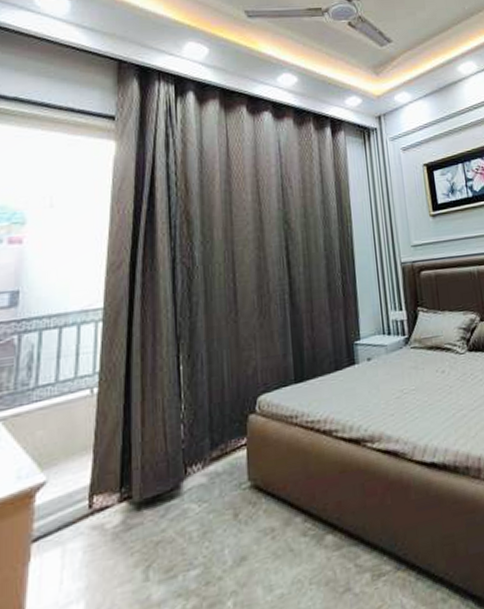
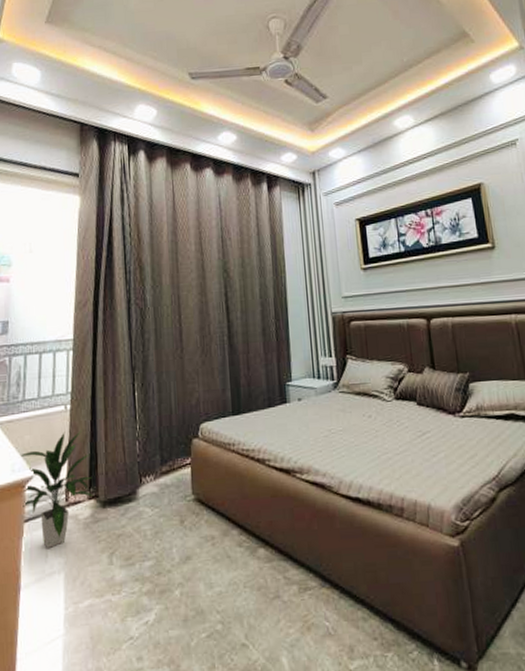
indoor plant: none [30,418,126,572] -> present [21,430,94,548]

